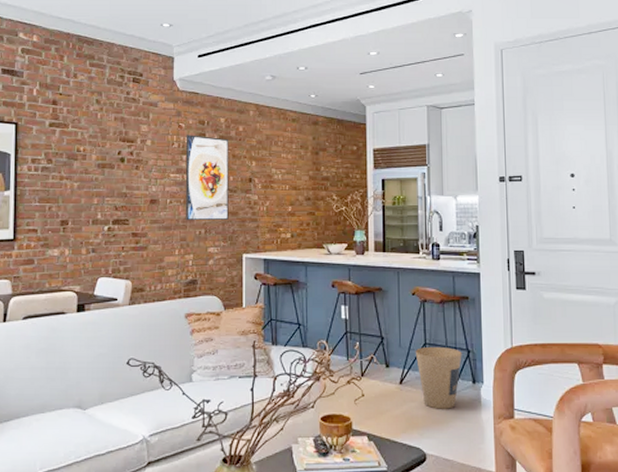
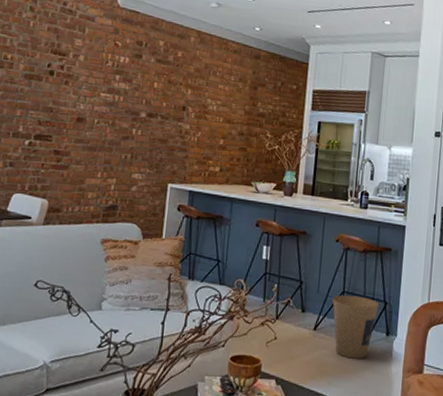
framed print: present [185,135,229,221] -> none [112,54,166,147]

